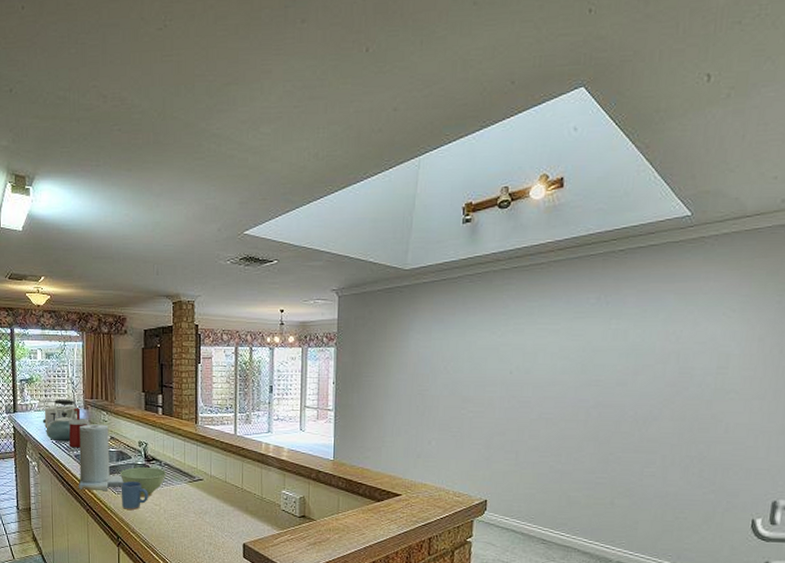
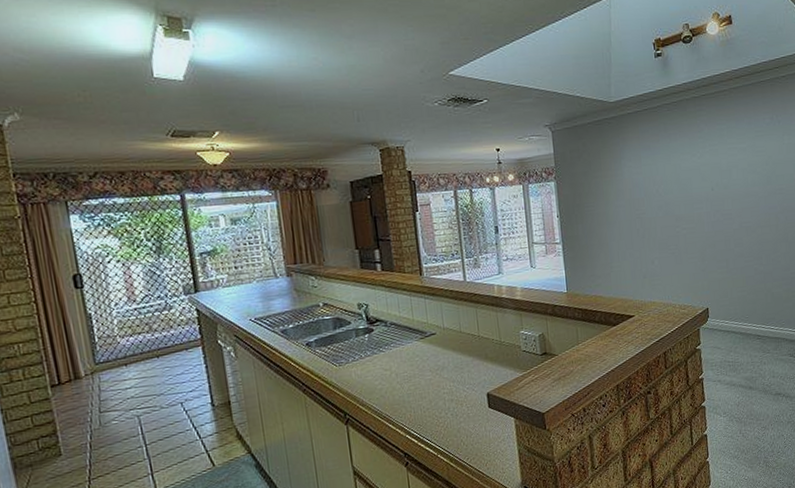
toaster: present [43,406,78,432] -> none [235,275,280,309]
kettle: present [46,399,77,441] -> none [240,268,280,318]
soap dispenser: present [68,408,88,448] -> none [268,276,294,323]
paper towel: present [78,424,124,492] -> none [282,290,346,369]
bowl: present [120,467,167,498] -> none [340,329,394,365]
mug: present [121,480,148,510] -> none [341,347,376,382]

